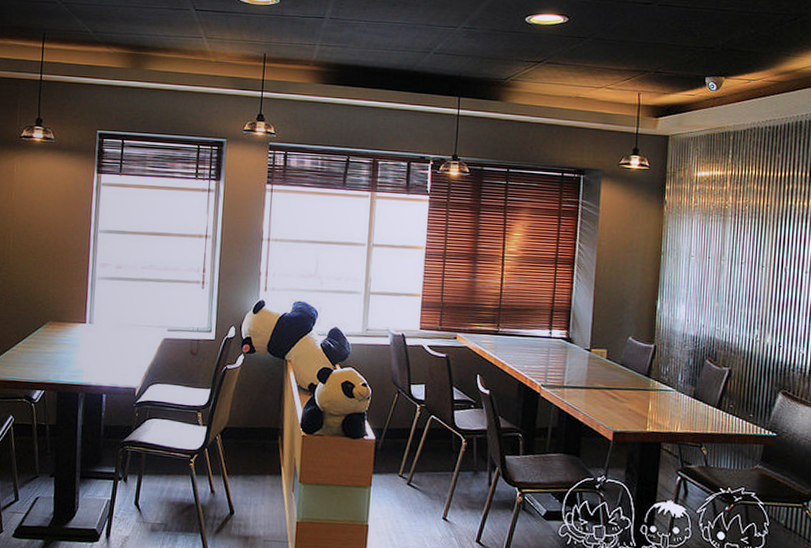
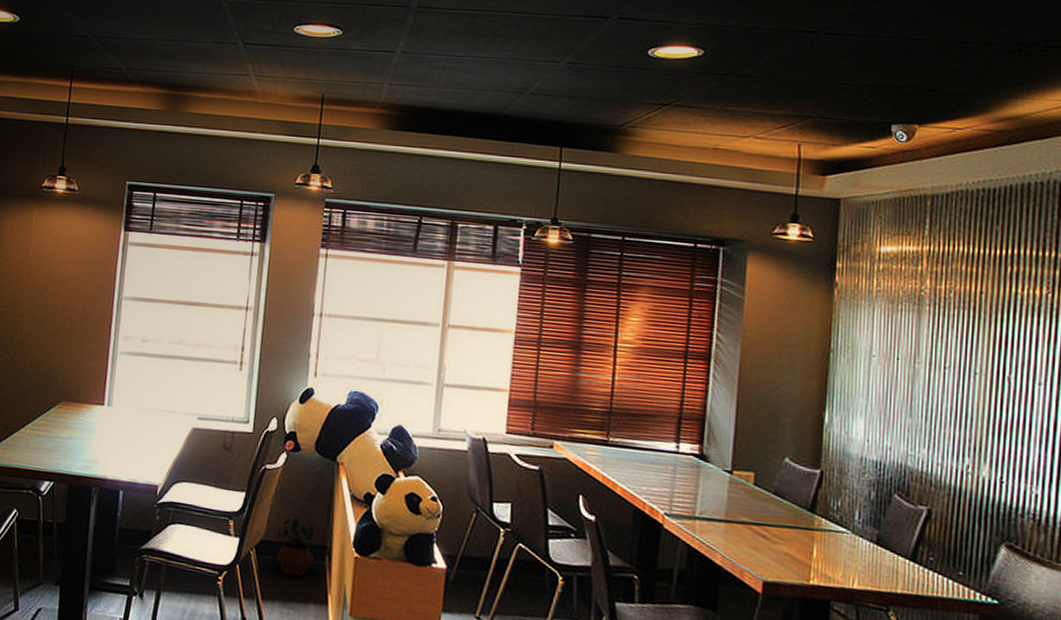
potted plant: none [238,407,269,454] -> present [276,517,314,577]

